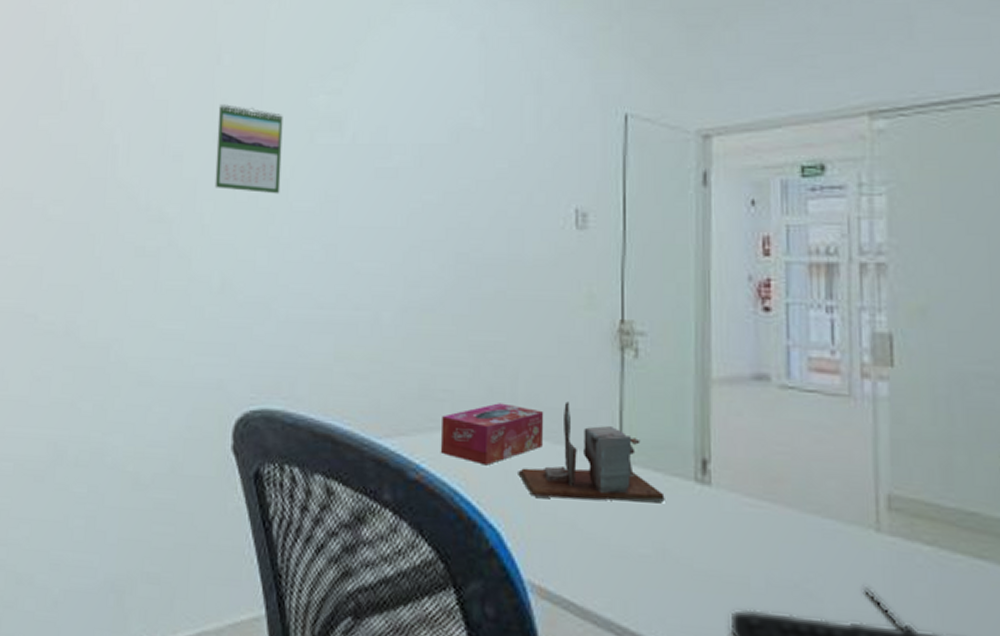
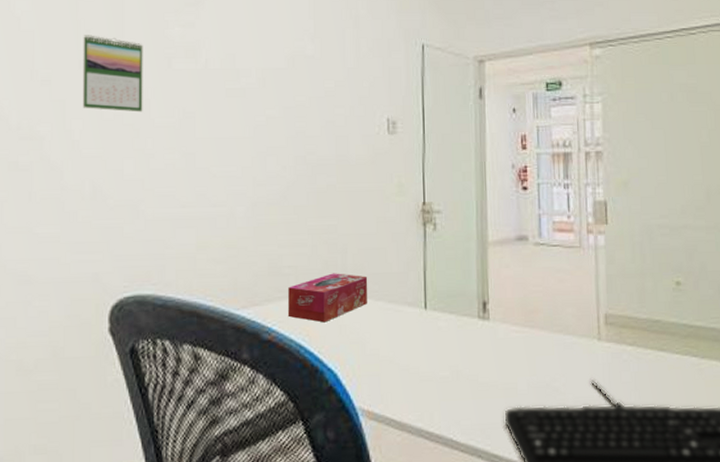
desk organizer: present [518,401,665,502] -> none [349,267,458,343]

